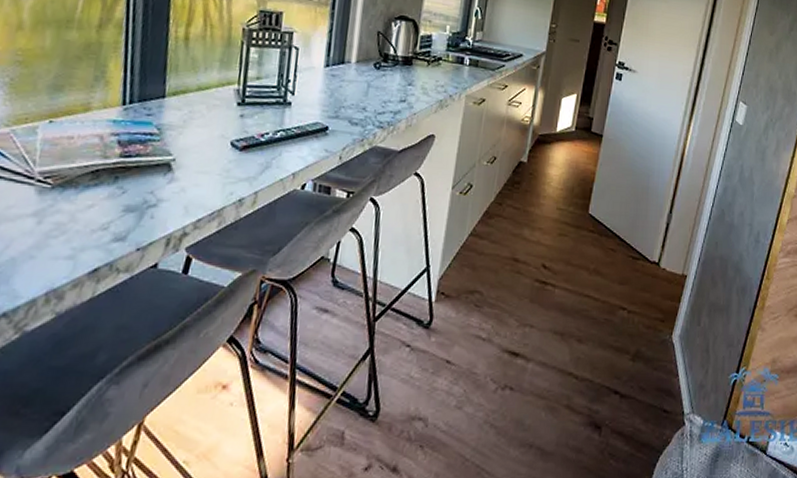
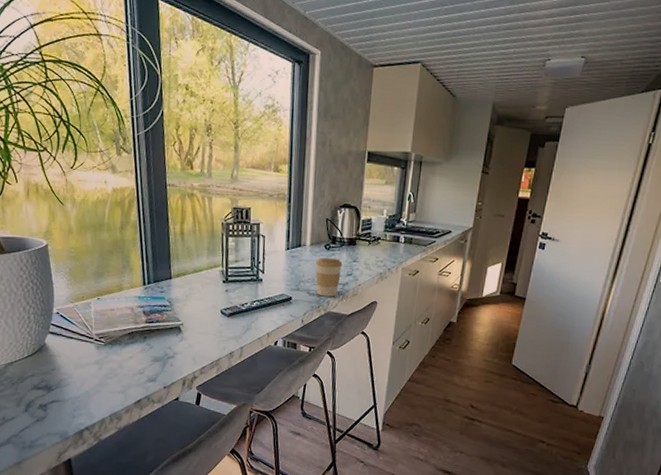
coffee cup: none [360,79,395,128] -> present [315,258,343,297]

